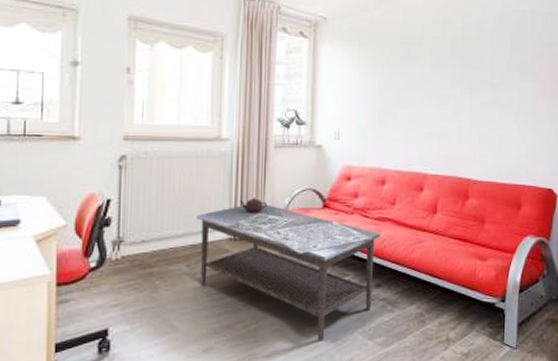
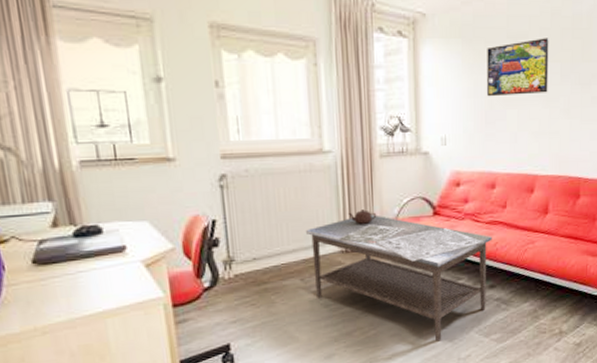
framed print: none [381,45,440,97] -> present [487,38,549,97]

